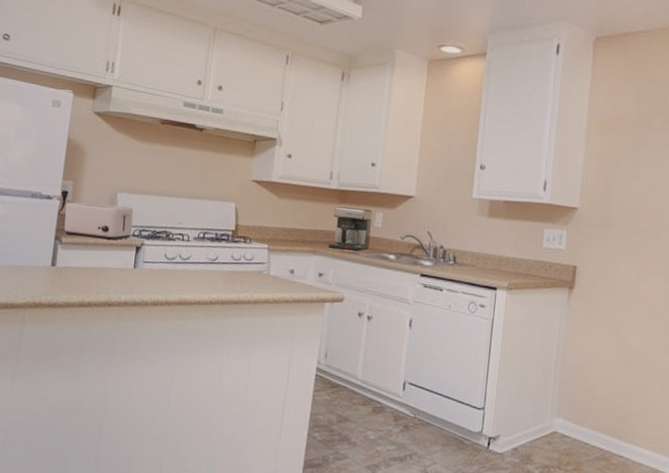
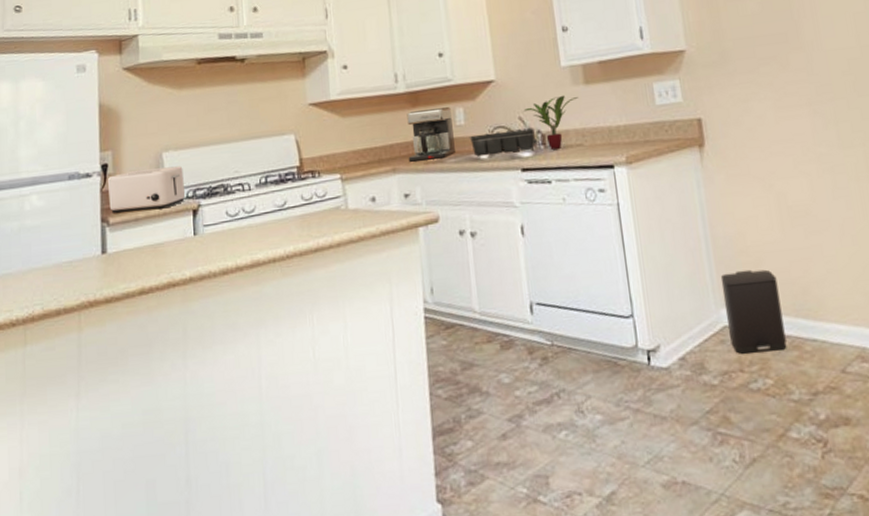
dish rack: none [382,237,441,261] -> present [469,127,539,157]
potted plant: none [433,221,481,265] -> present [523,94,579,150]
pedal bin: none [555,392,604,459] -> present [720,269,787,354]

